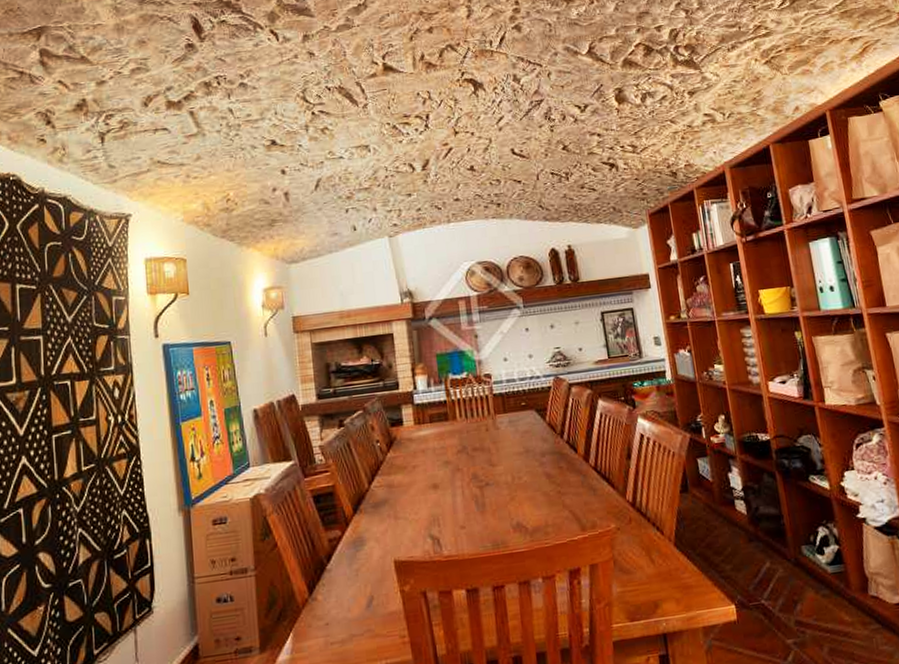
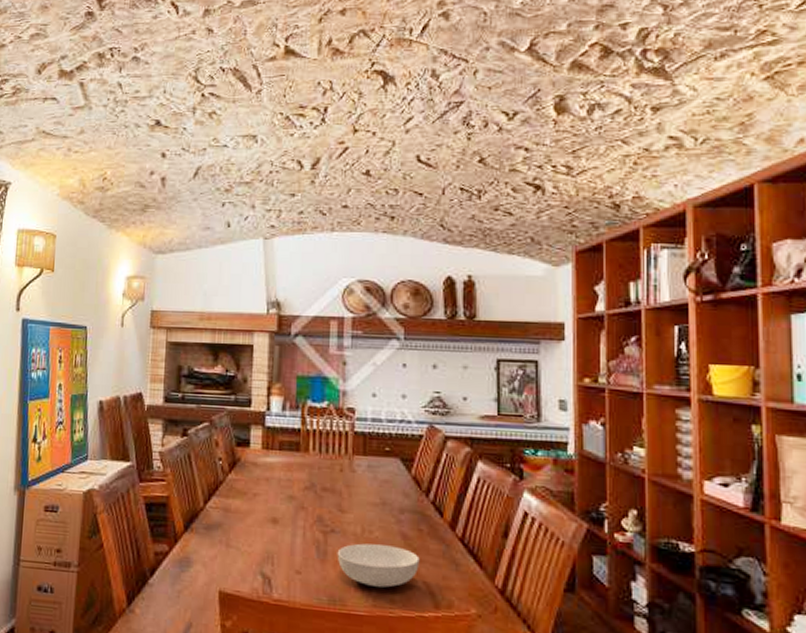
serving bowl: none [493,485,564,525] -> present [337,543,420,588]

